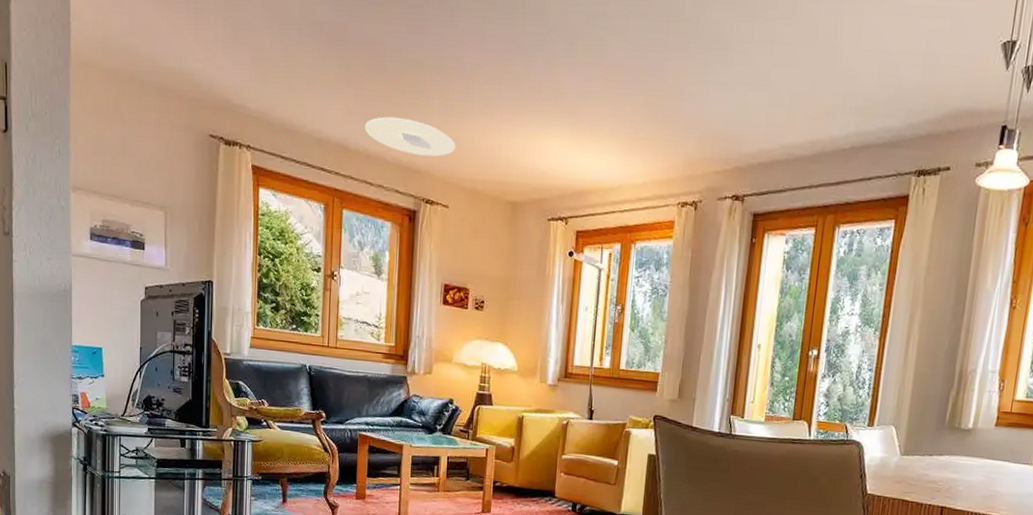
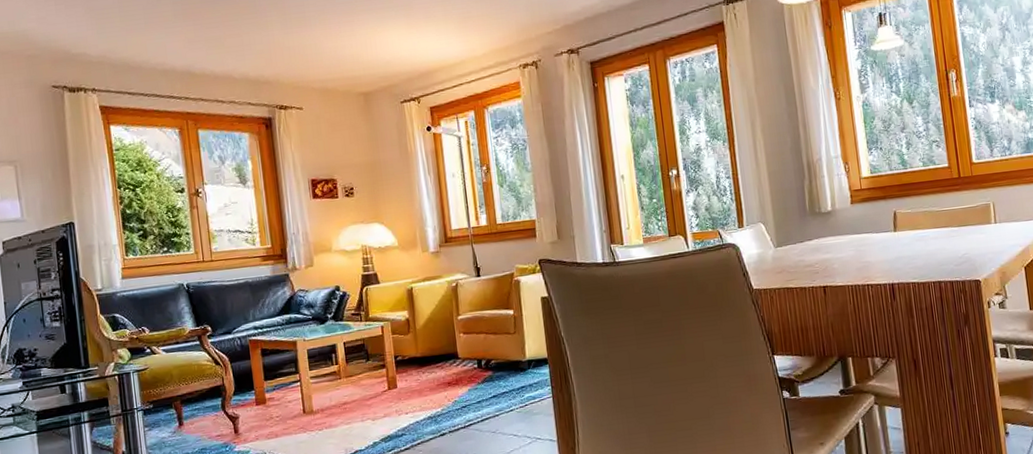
ceiling light: present [365,116,456,157] -> none [208,37,301,69]

